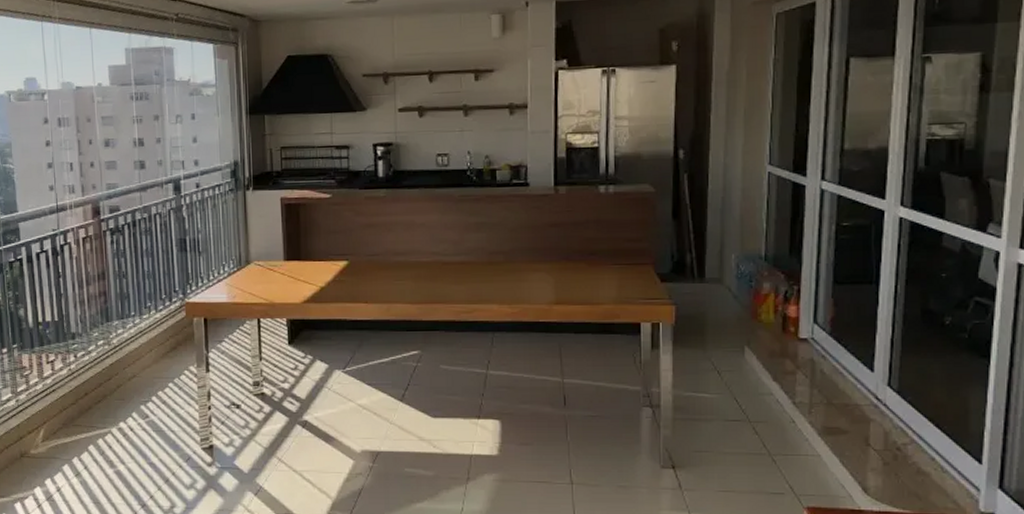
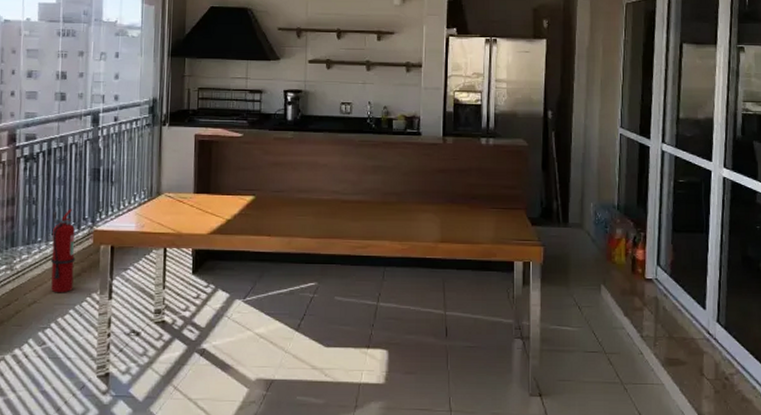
fire extinguisher: none [143,281,170,367] -> present [50,208,76,293]

